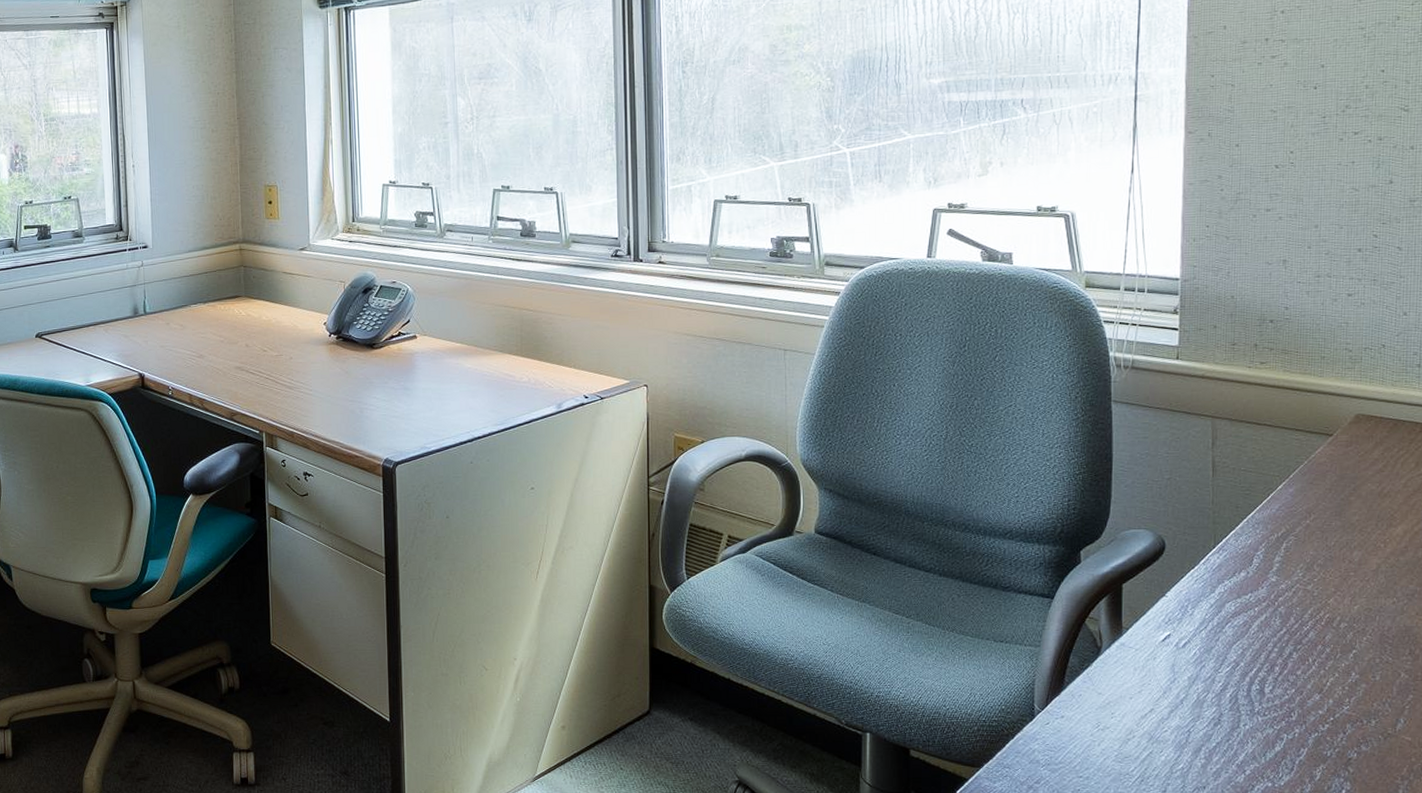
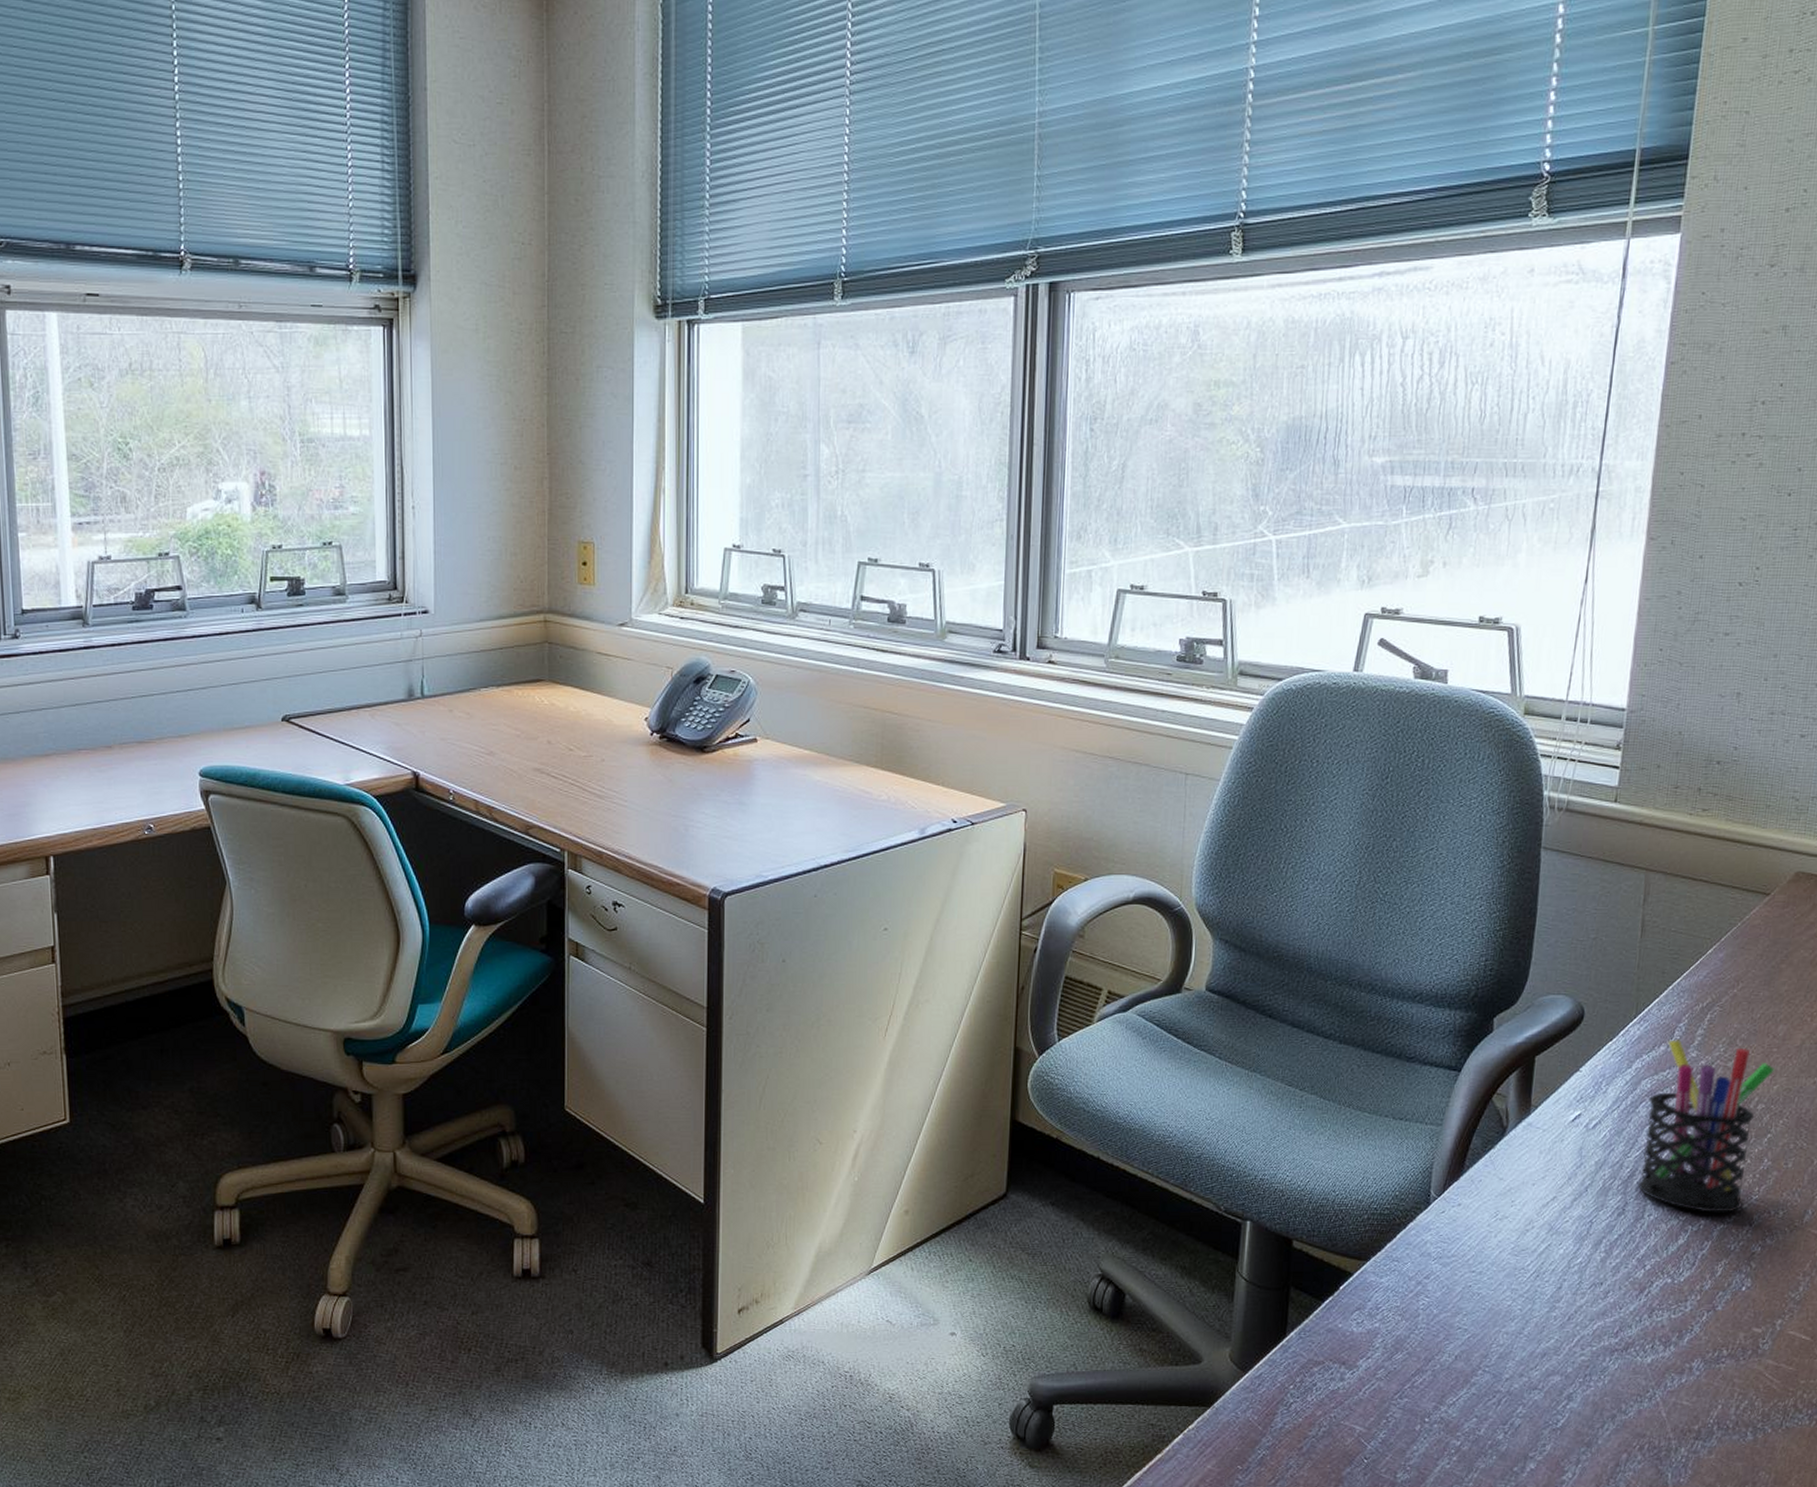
pen holder: none [1231,566,1353,722] -> present [1638,1039,1775,1213]

